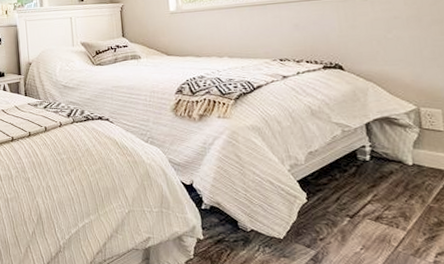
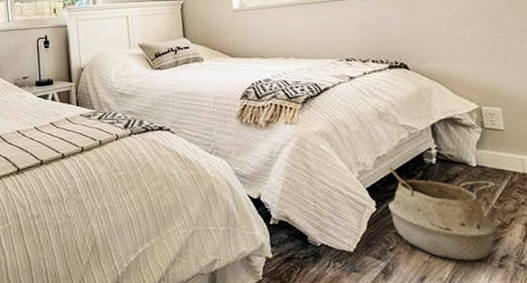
woven basket: none [319,161,433,255] -> present [388,166,496,261]

